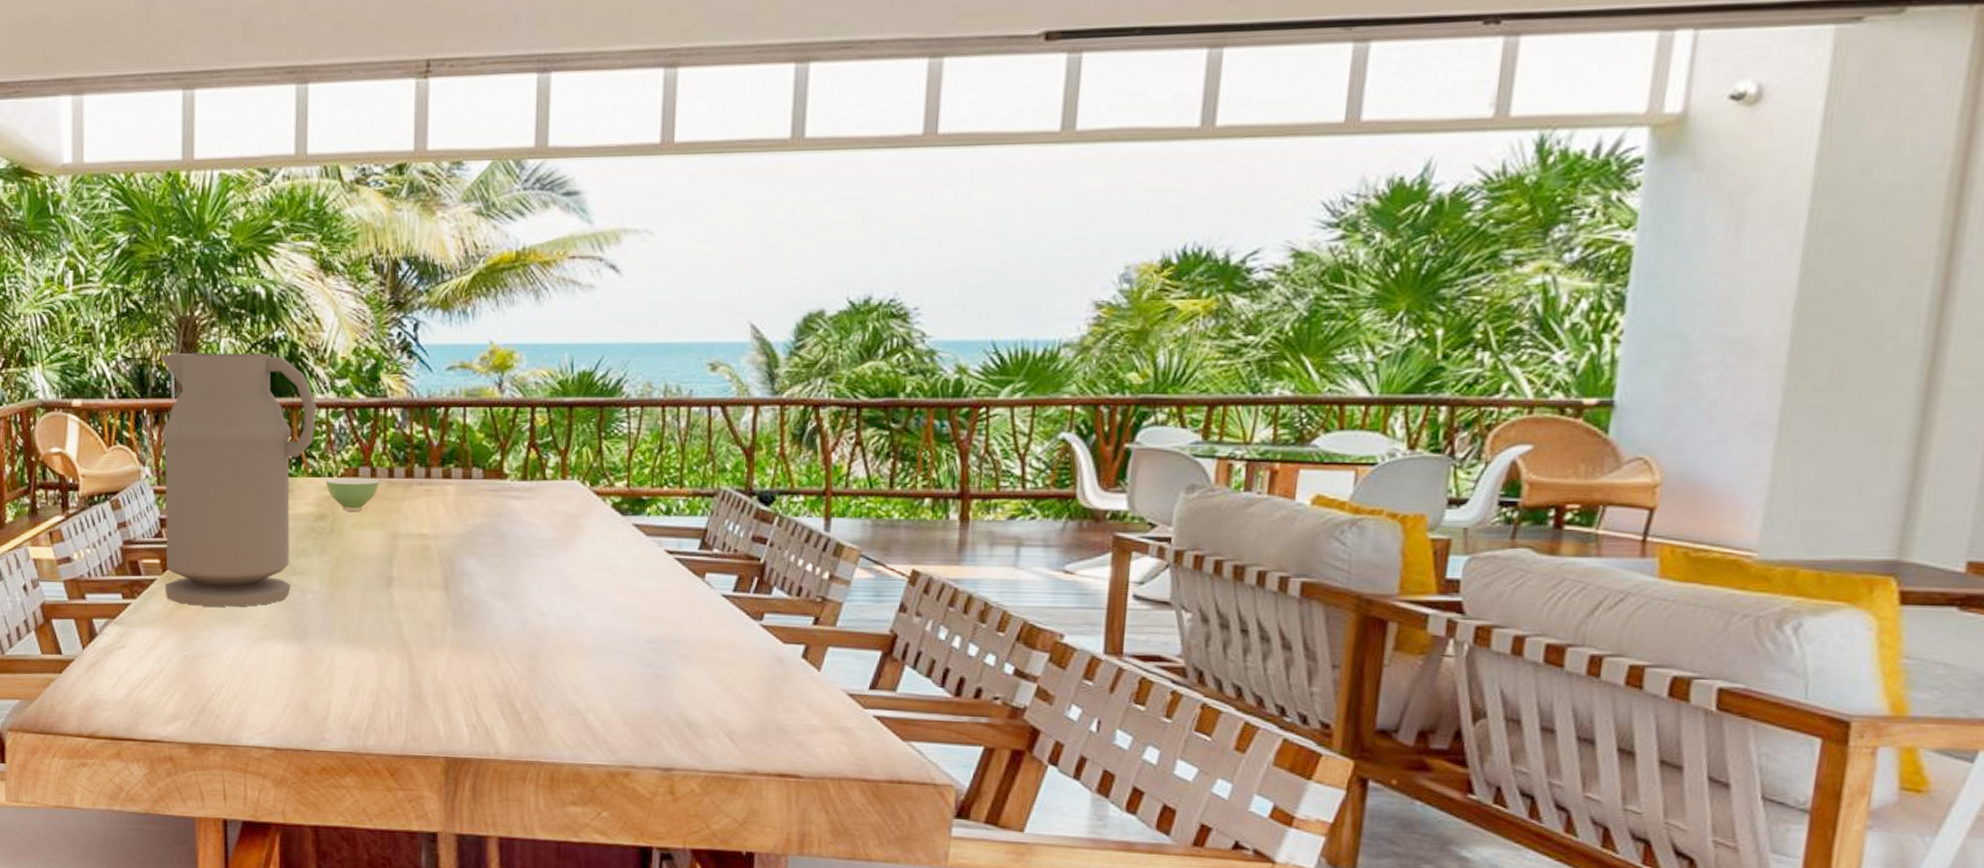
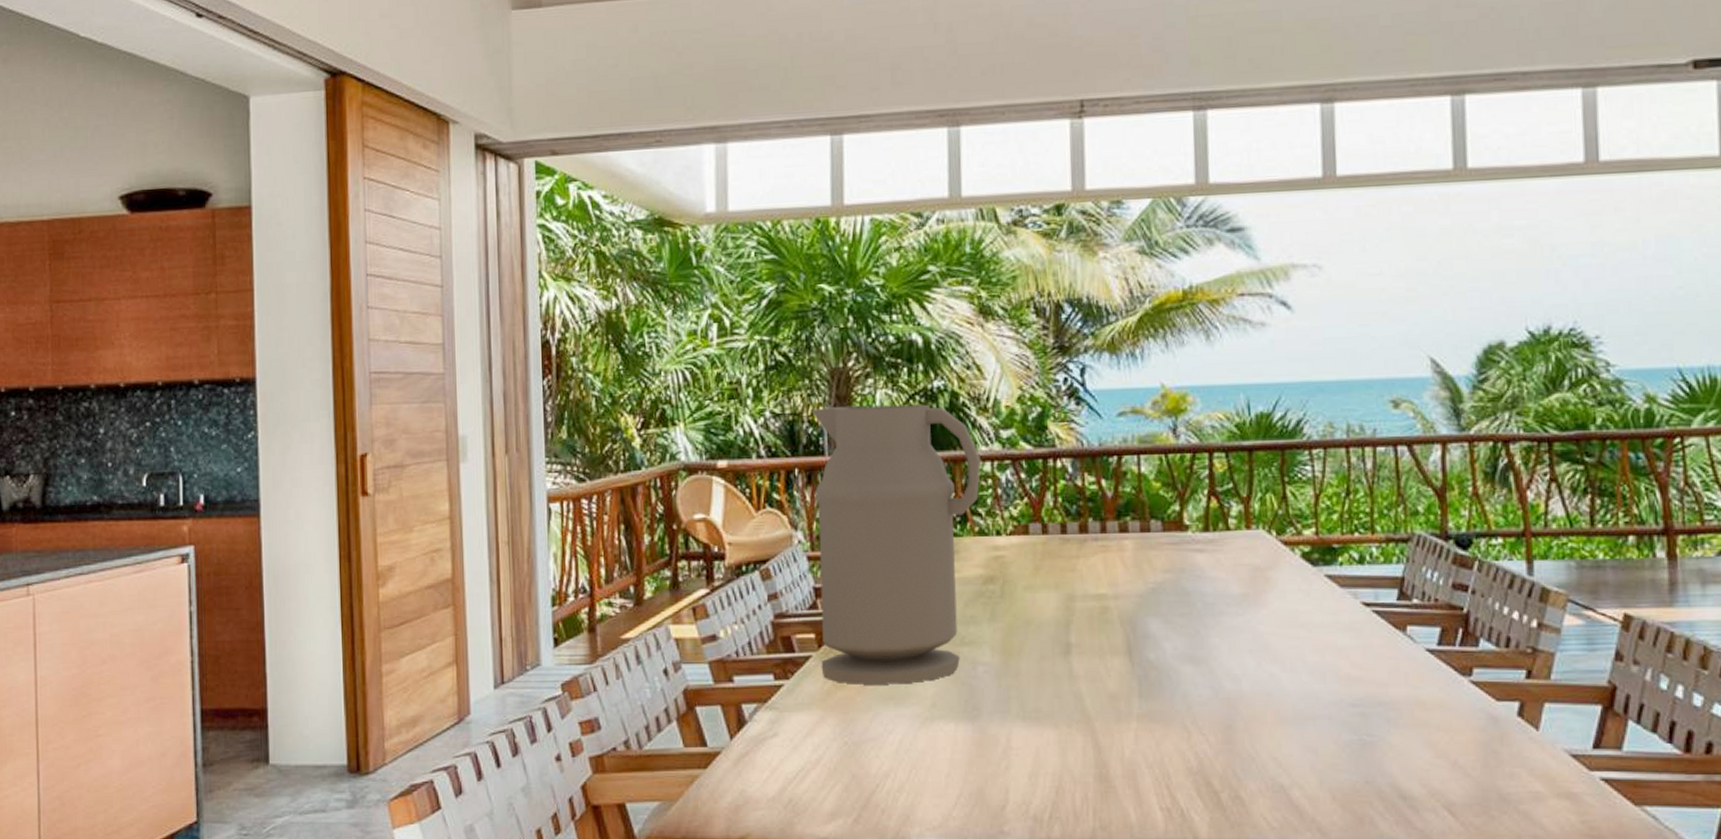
bowl: present [326,477,380,511] -> none [994,534,1053,572]

